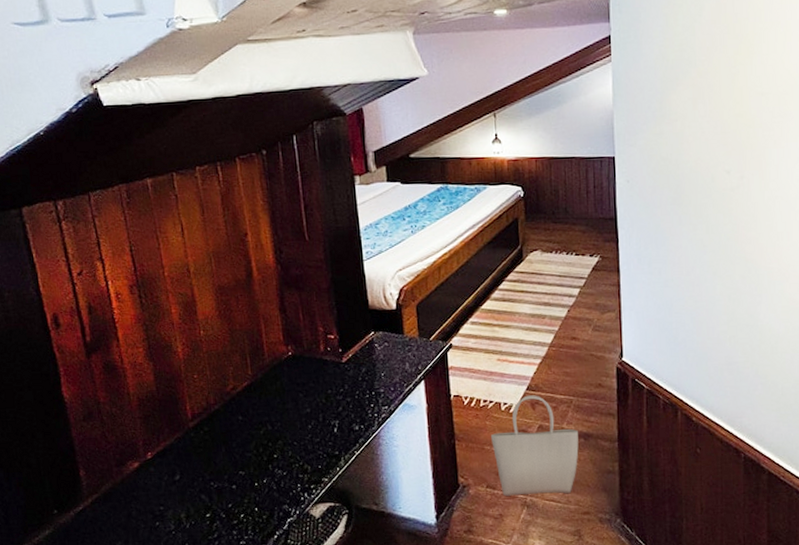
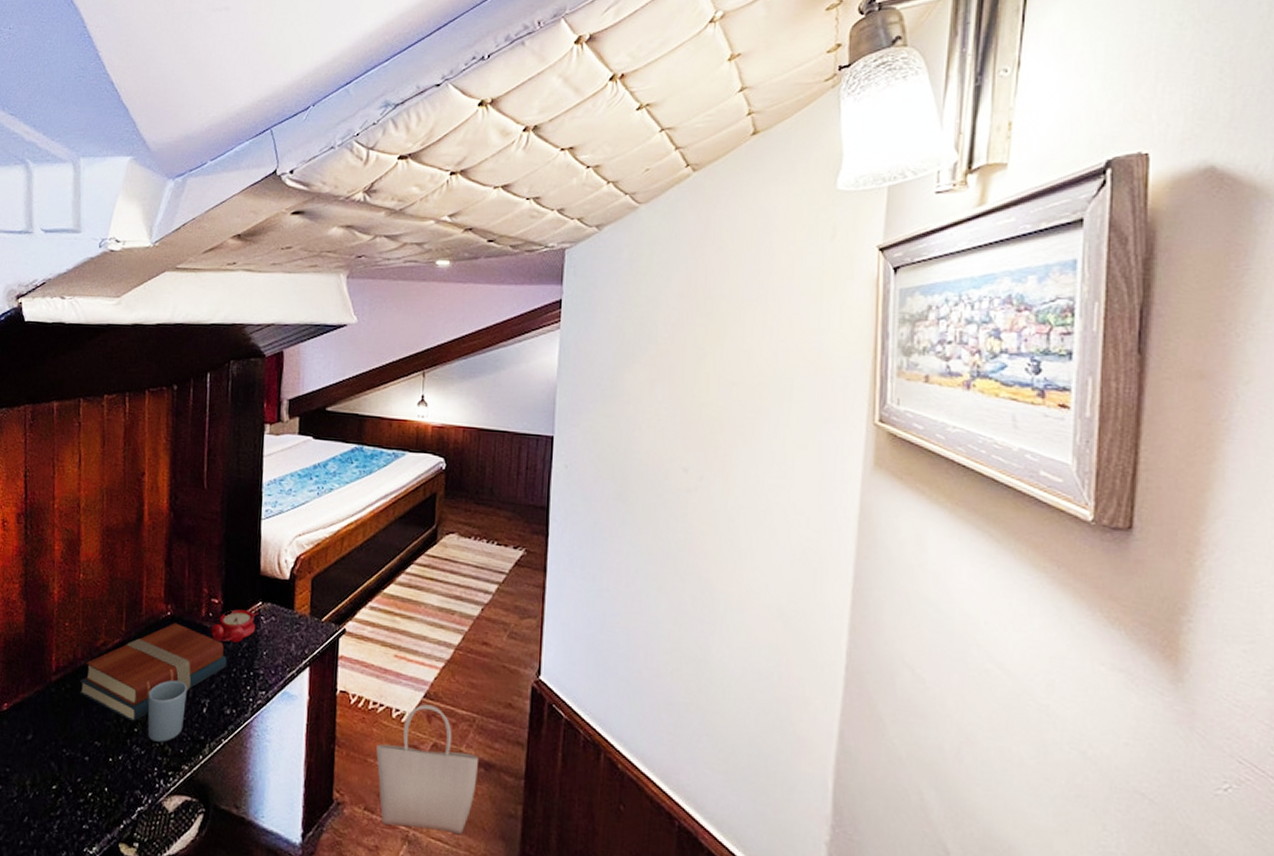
books: none [216,360,350,450] -> present [78,622,227,722]
mug: none [282,409,318,463] -> present [147,680,187,742]
alarm clock: none [330,341,372,371] -> present [210,609,259,644]

